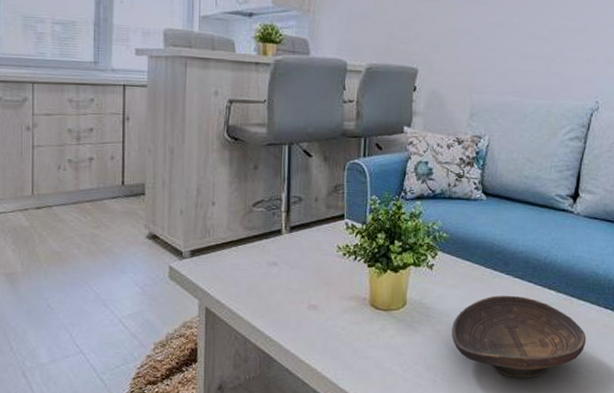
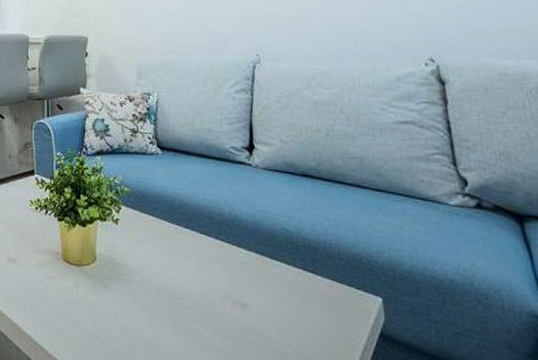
decorative bowl: present [452,295,587,378] -> none [143,252,289,349]

